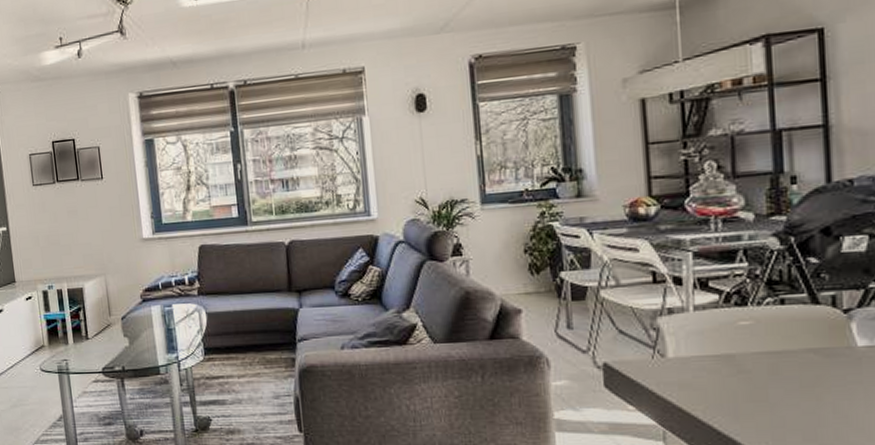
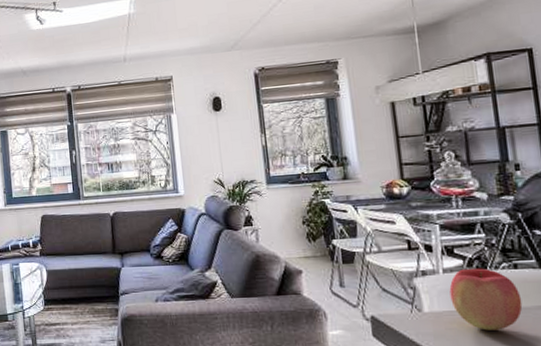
apple: none [700,304,788,379] -> present [449,268,523,331]

